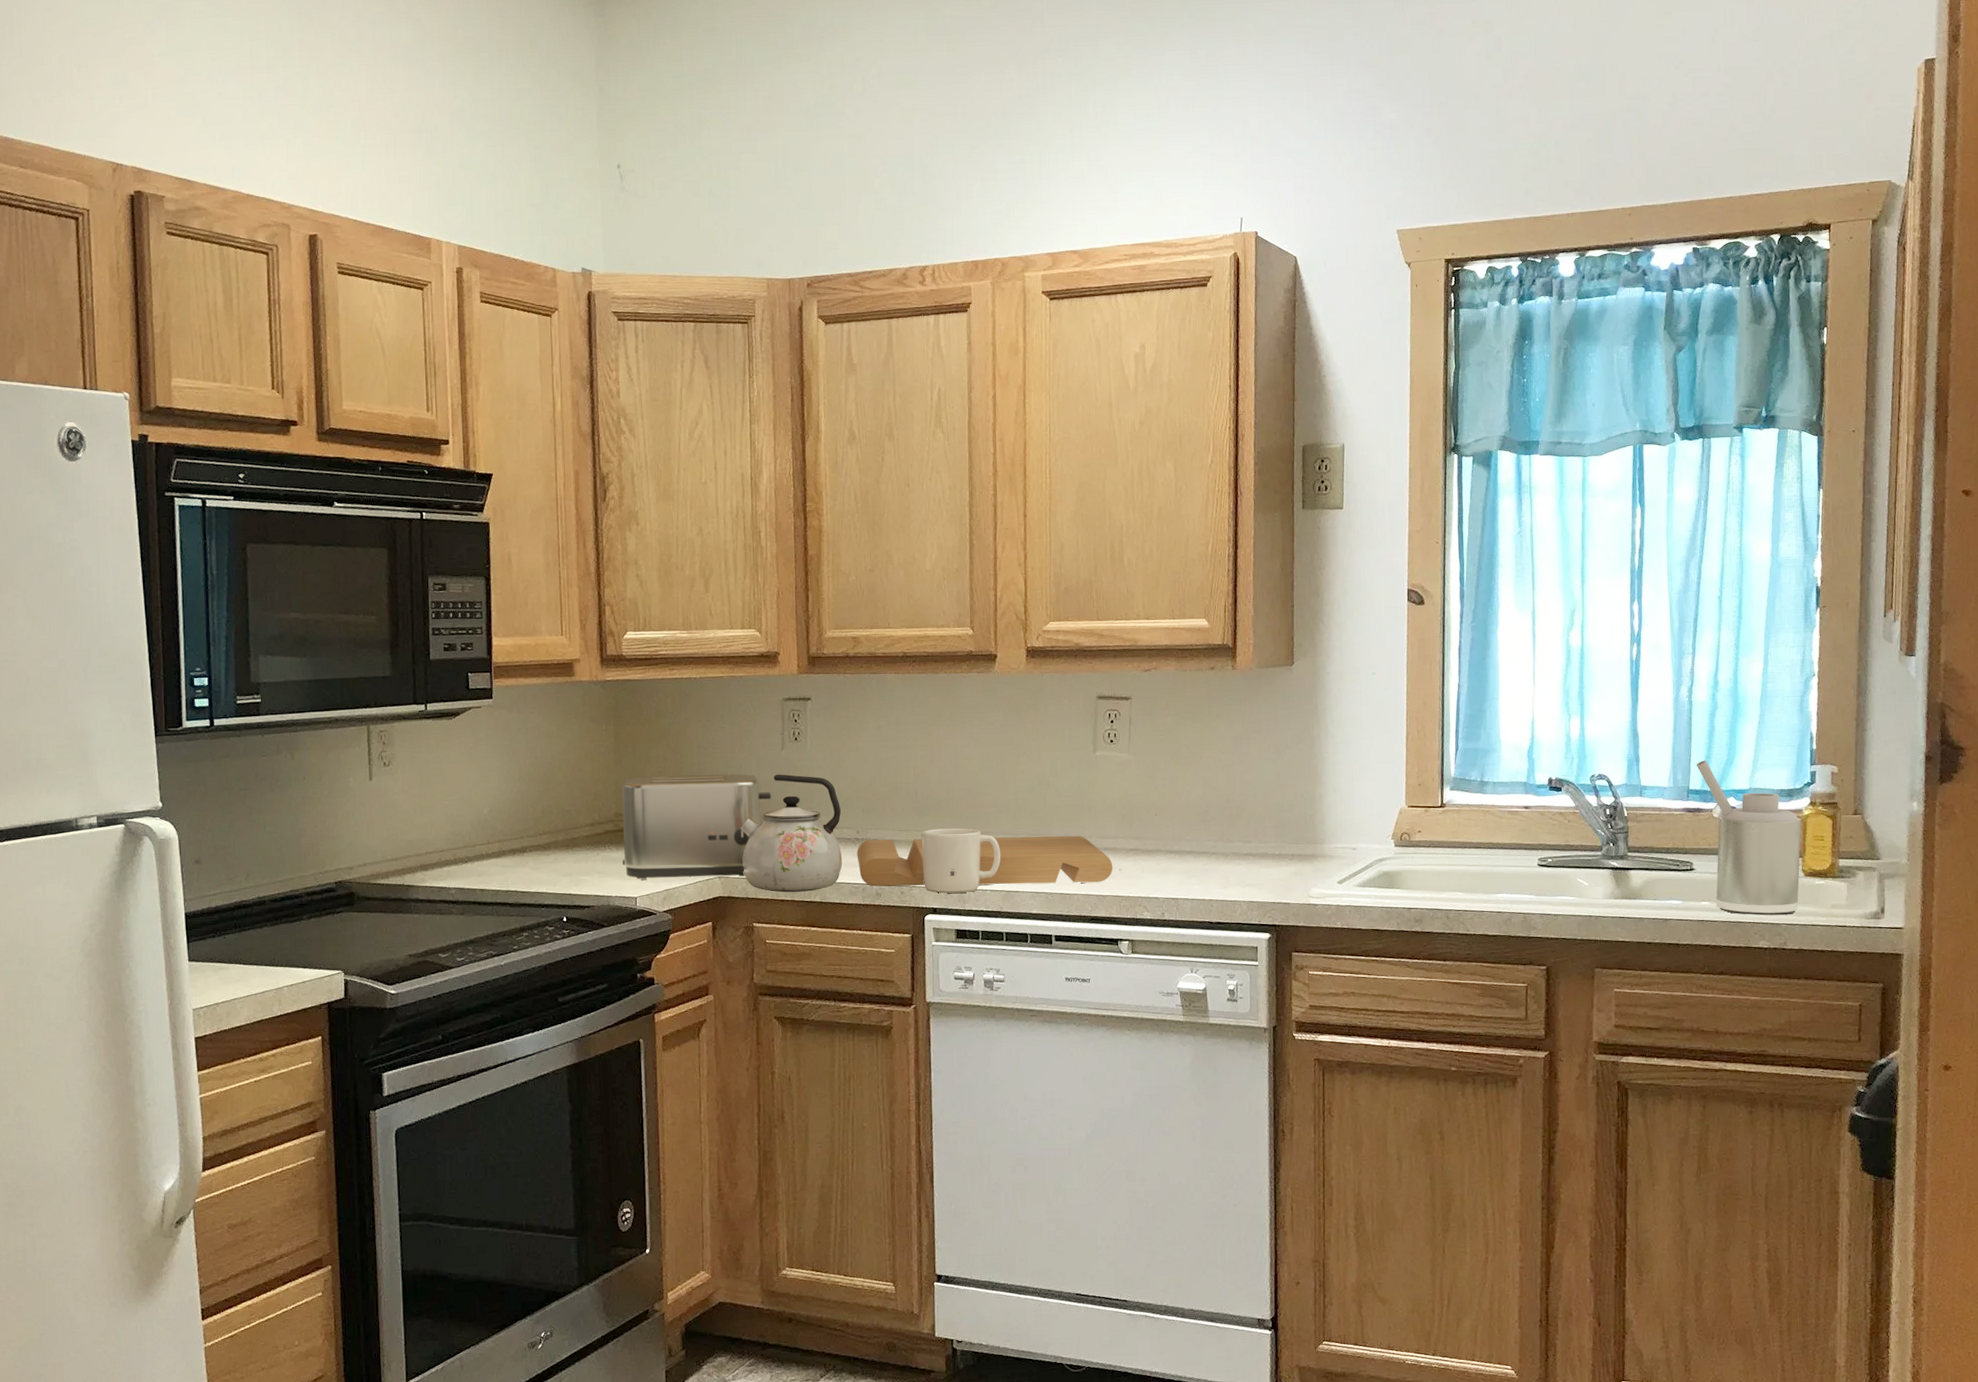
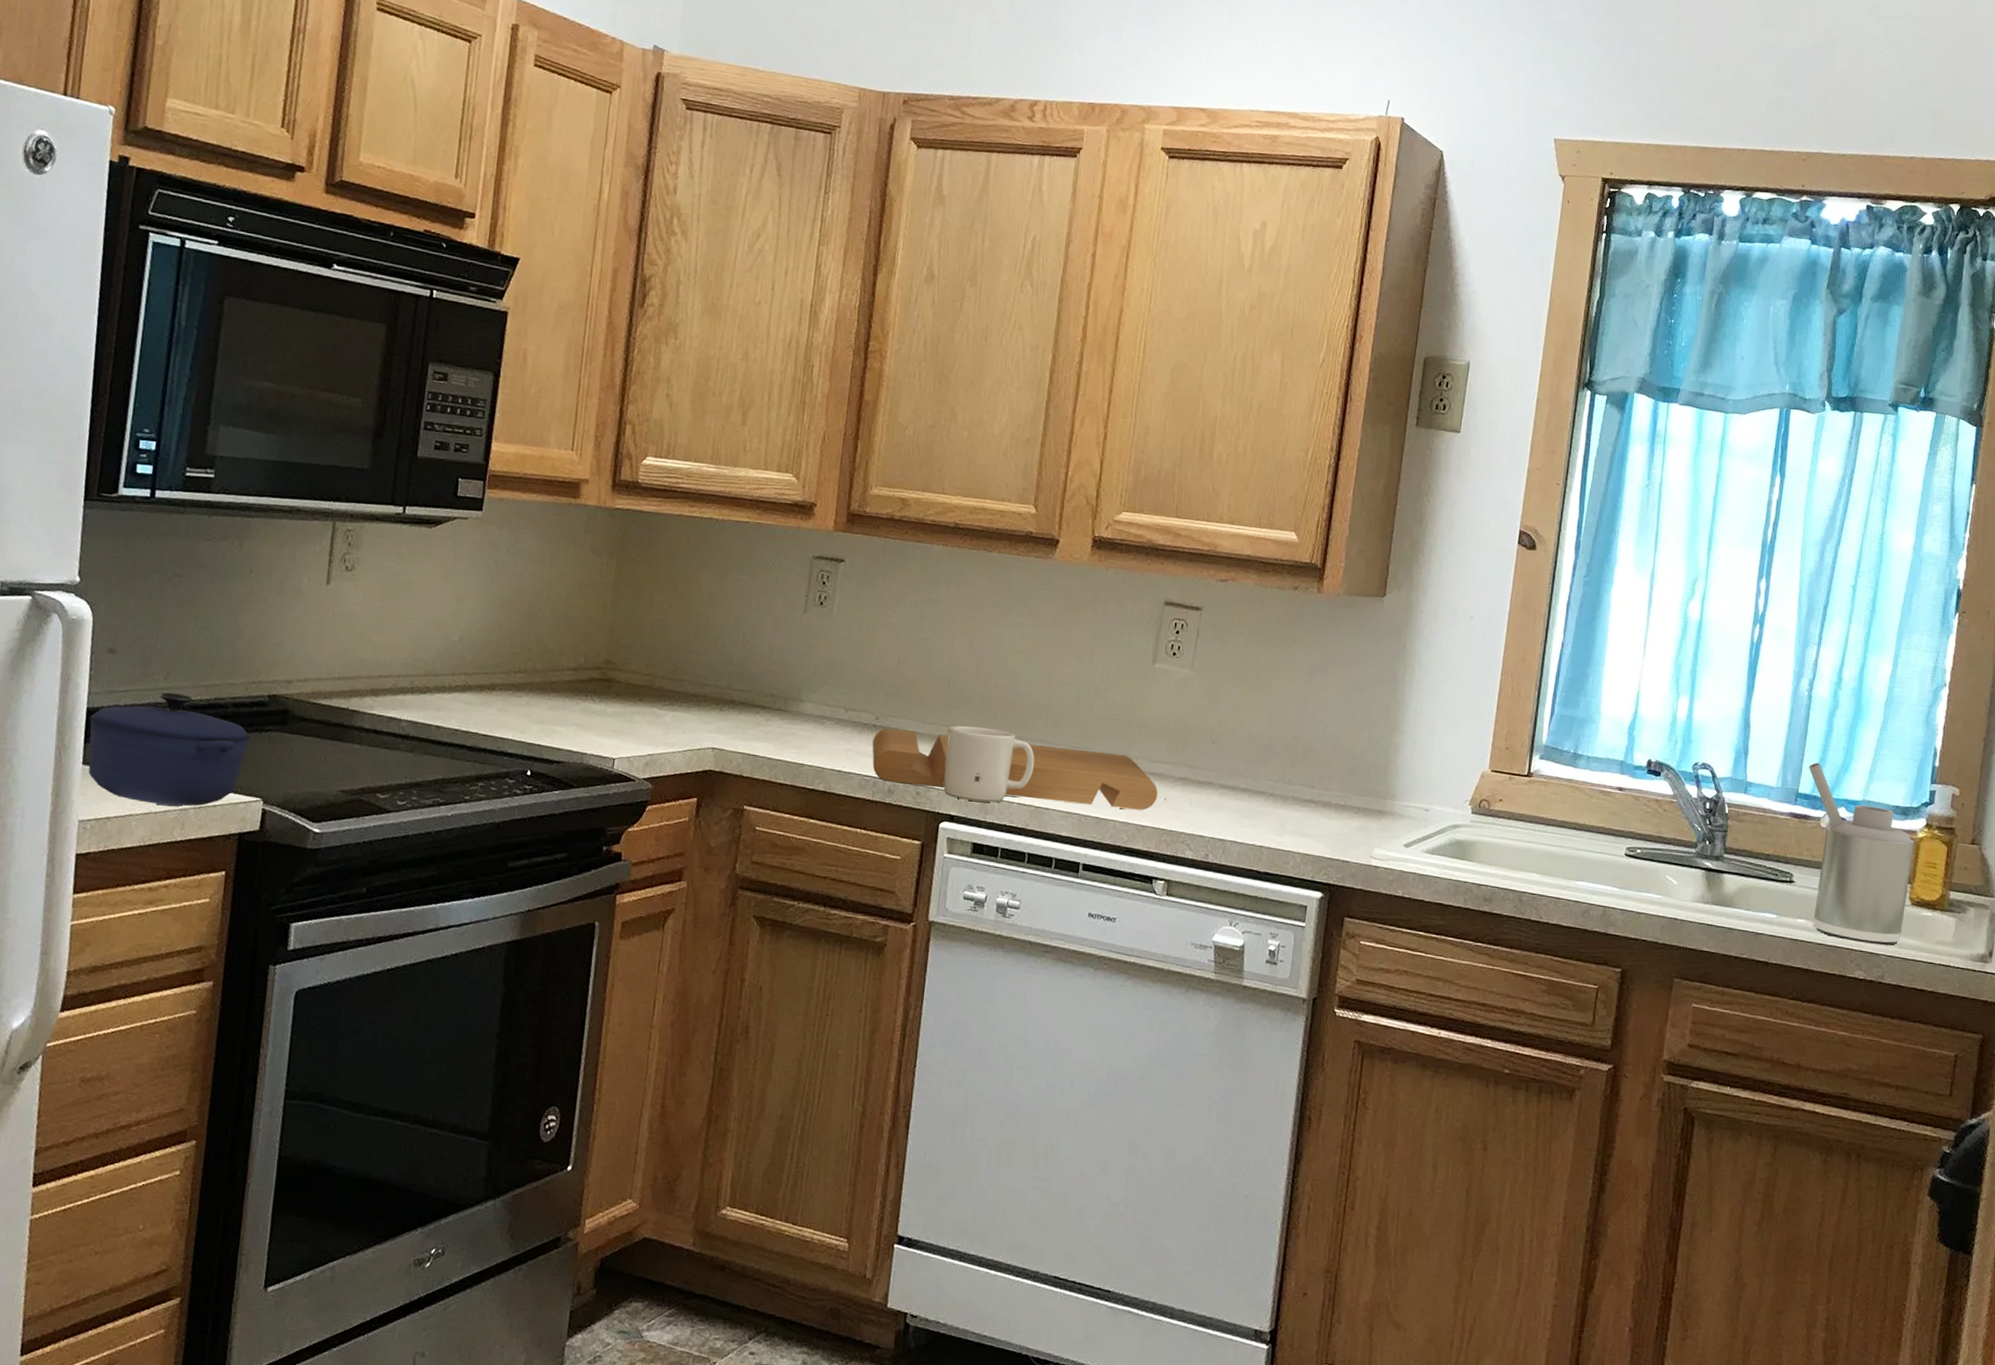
cooking pot: none [189,890,325,987] -> present [88,692,251,807]
toaster: present [622,774,772,880] -> none [603,621,786,751]
kettle: present [740,774,843,893] -> none [740,640,862,778]

